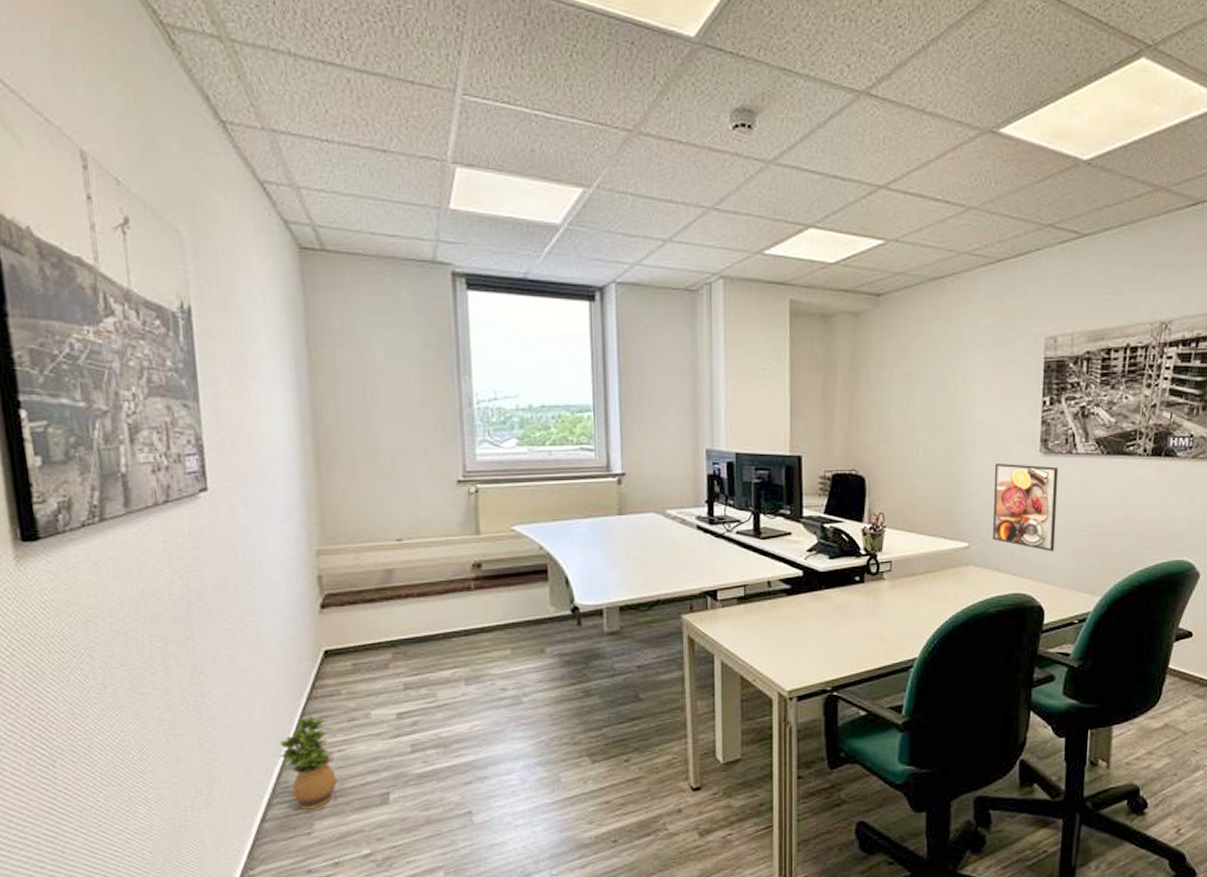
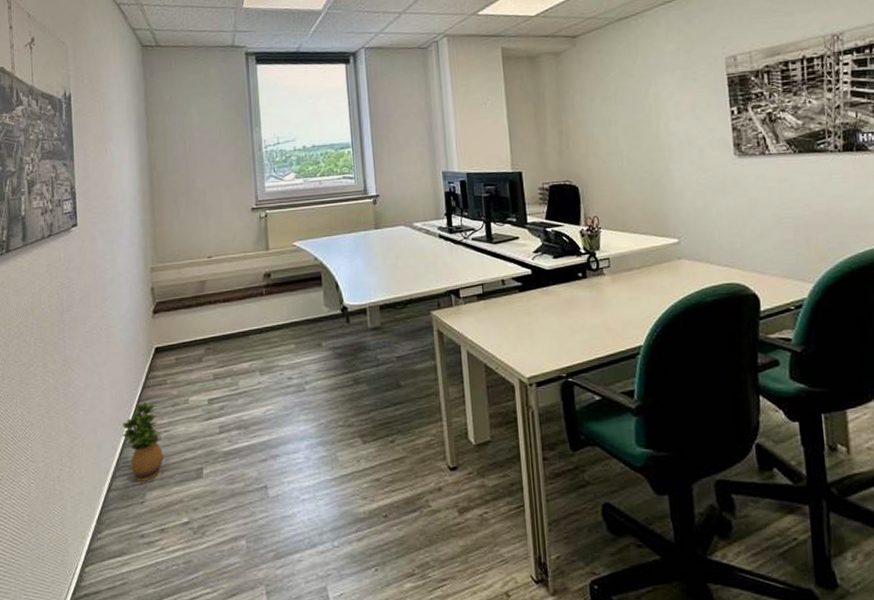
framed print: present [993,464,1059,551] -> none [693,167,762,243]

